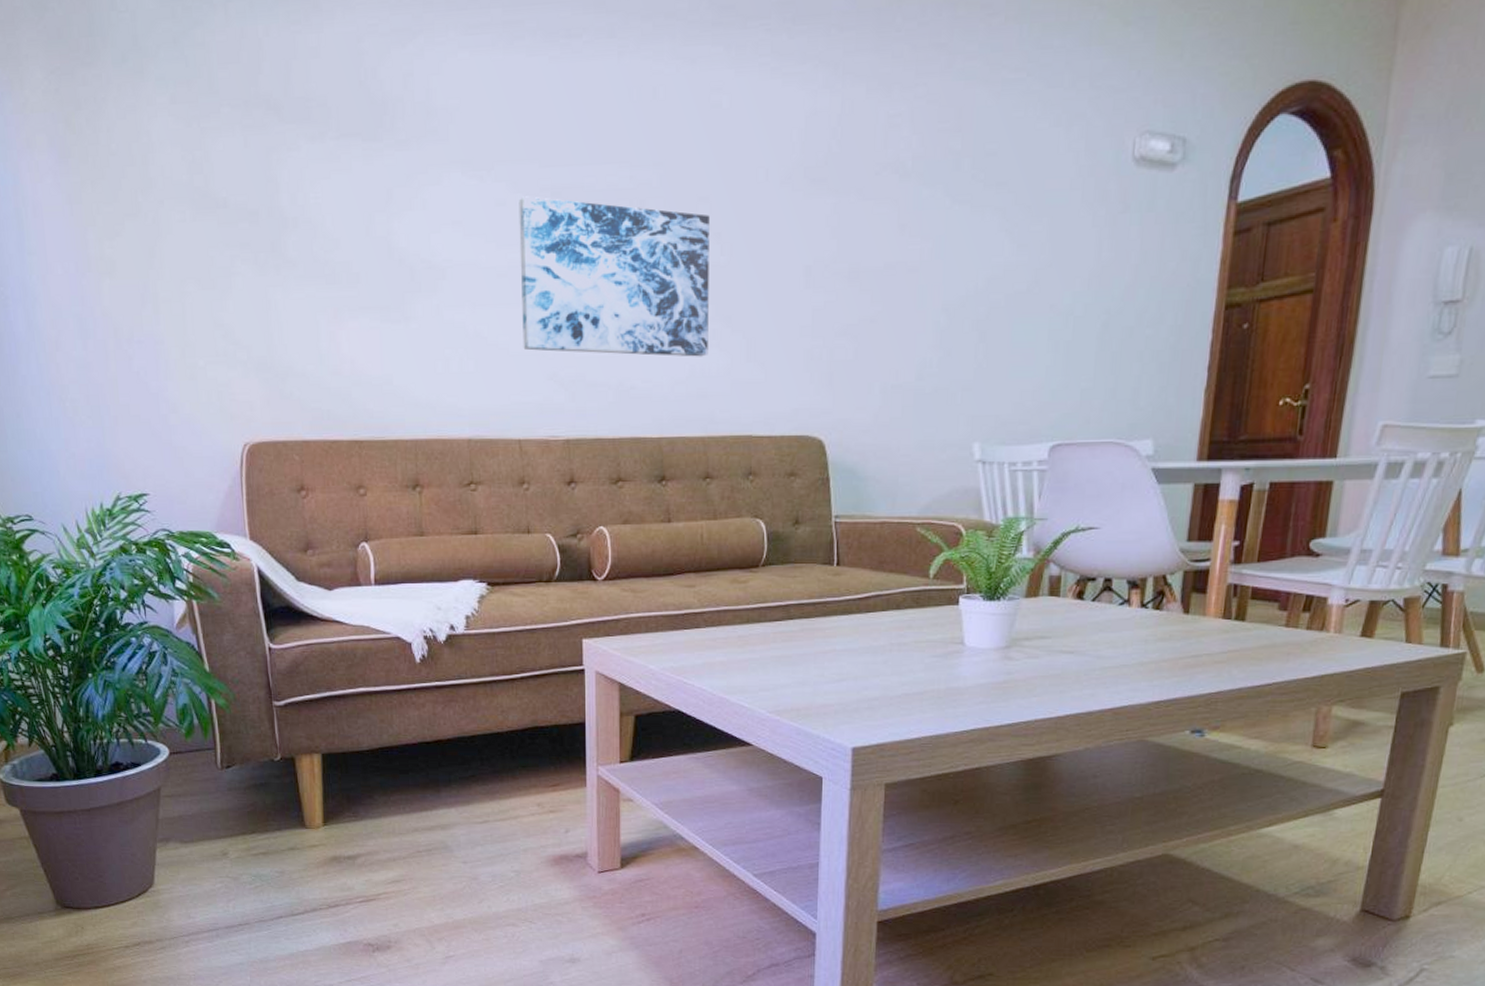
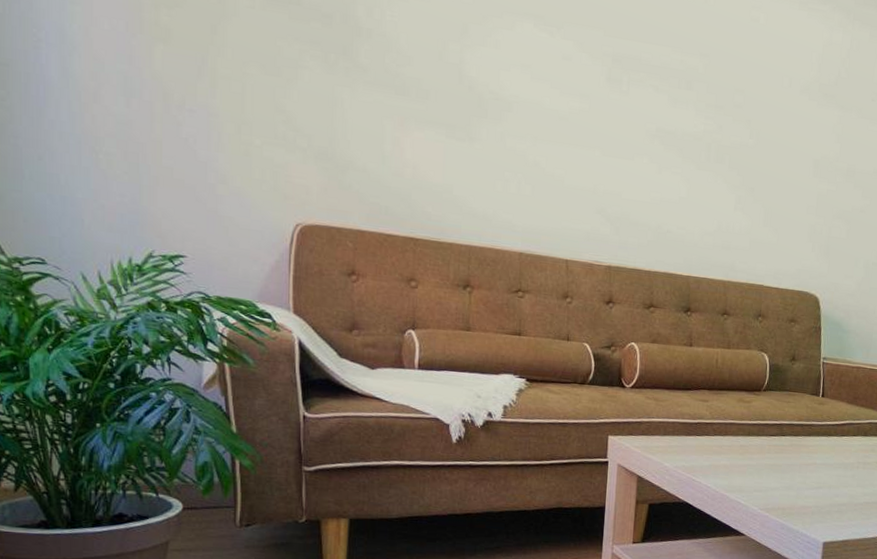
wall art: present [519,196,710,357] -> none [576,56,743,216]

